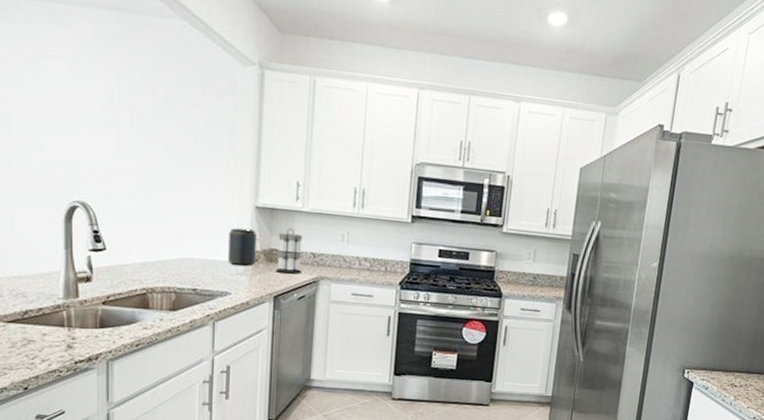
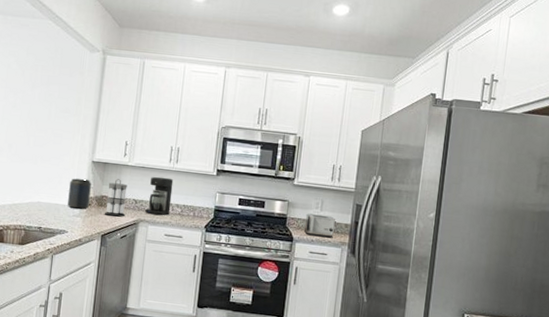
coffee maker: none [326,225,359,272] -> present [145,177,173,216]
toaster: none [514,265,551,293] -> present [304,213,336,238]

